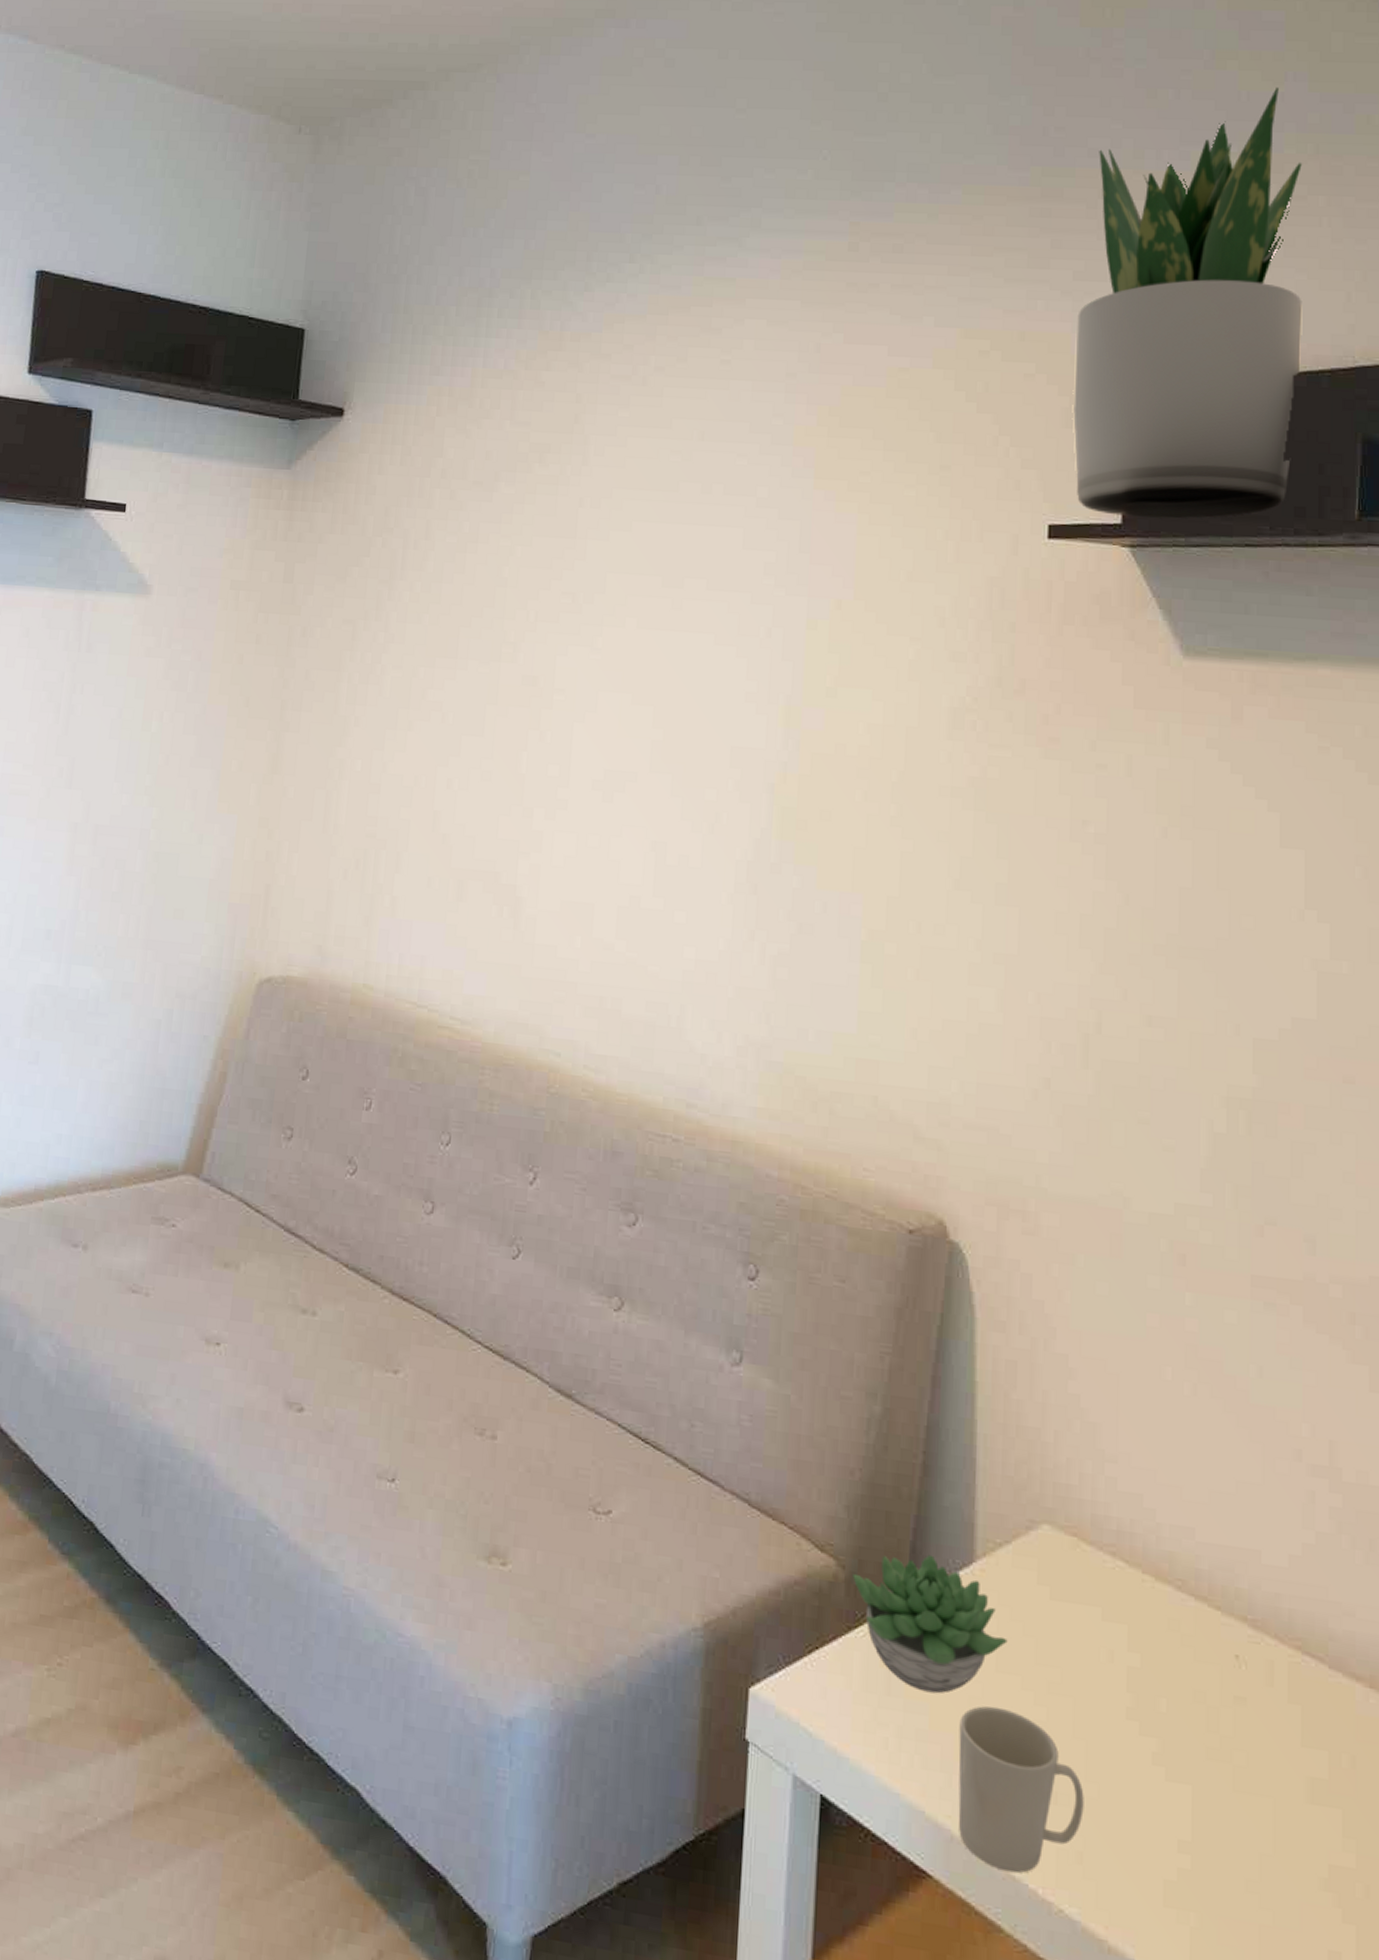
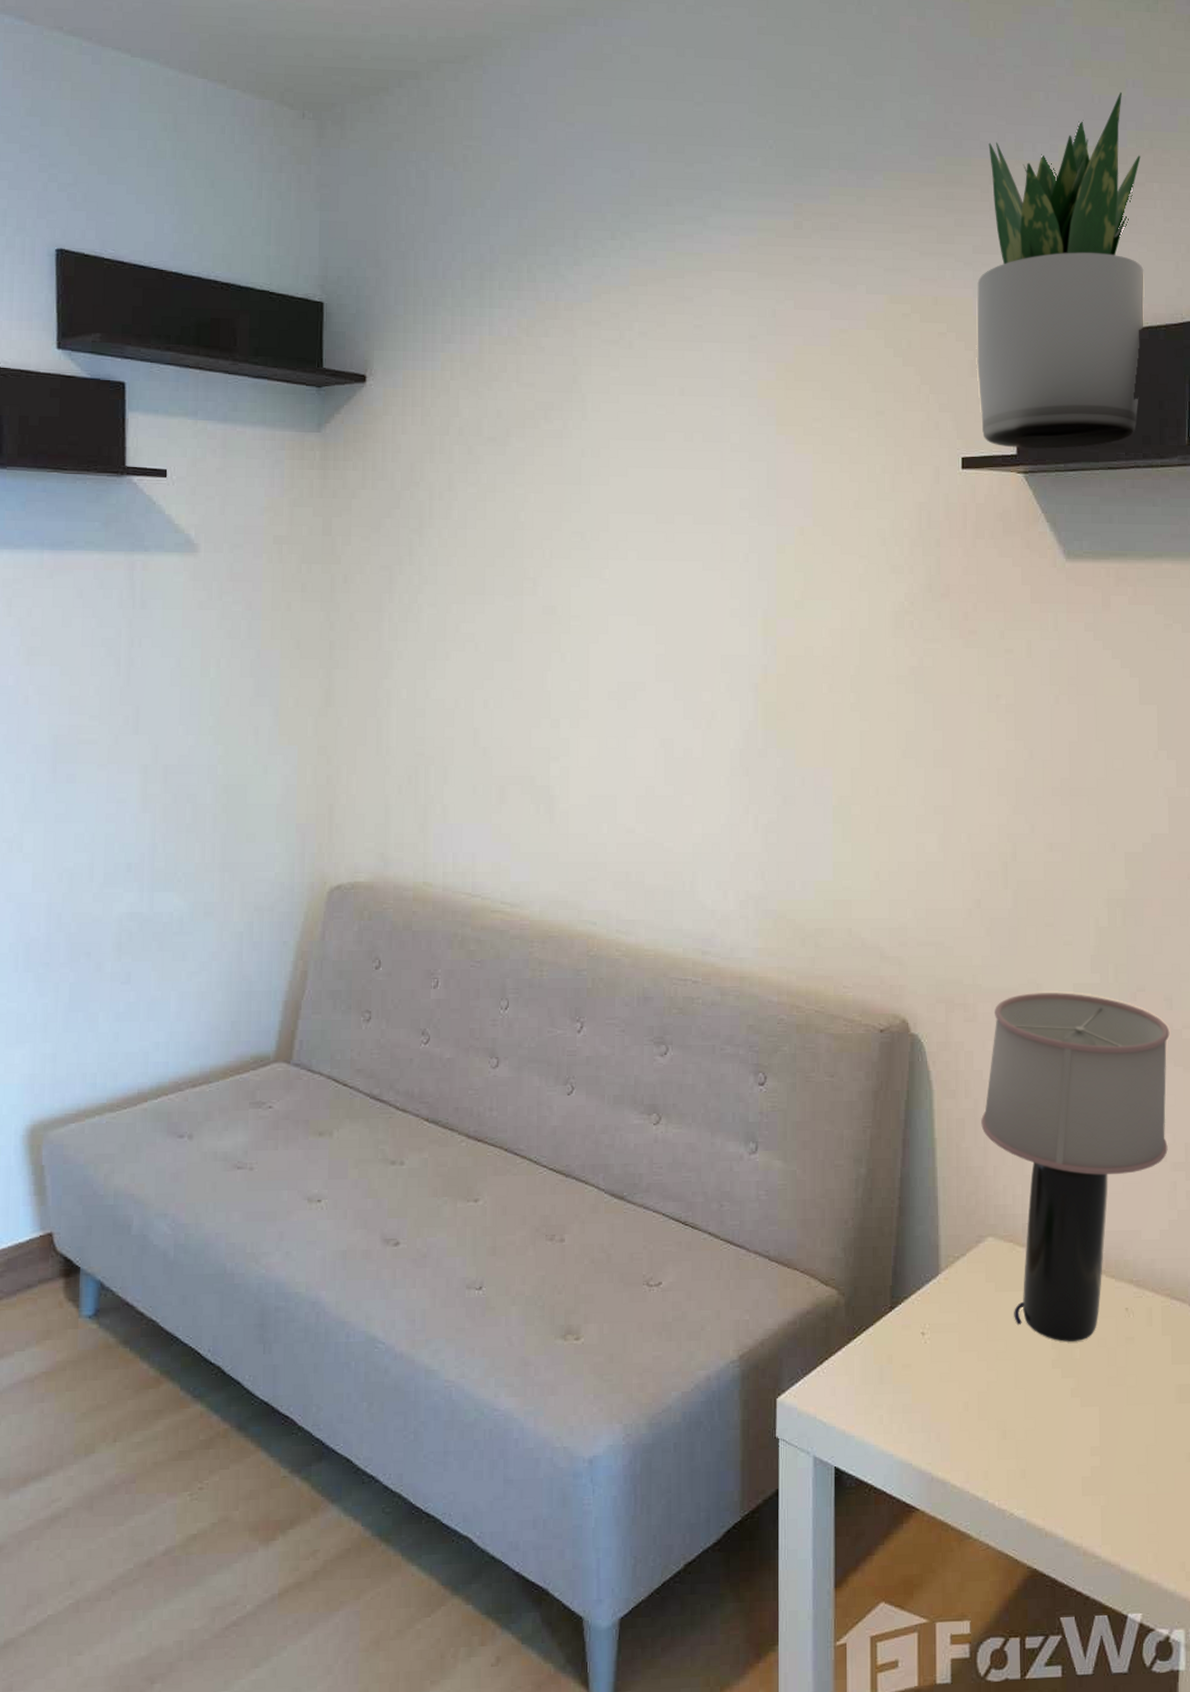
succulent plant: present [853,1554,1008,1694] -> none [850,1274,966,1376]
mug: present [958,1706,1084,1873] -> none [934,1377,1025,1495]
table lamp: none [1039,1208,1311,1689] -> present [981,993,1170,1342]

